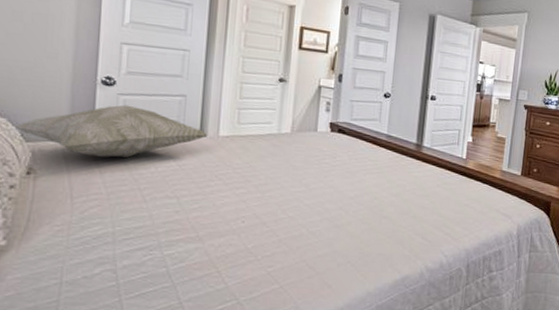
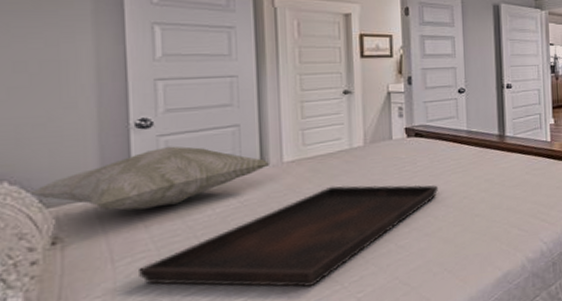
serving tray: none [91,165,353,253] -> present [139,184,438,287]

